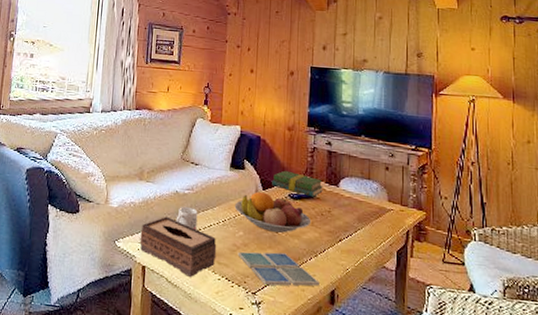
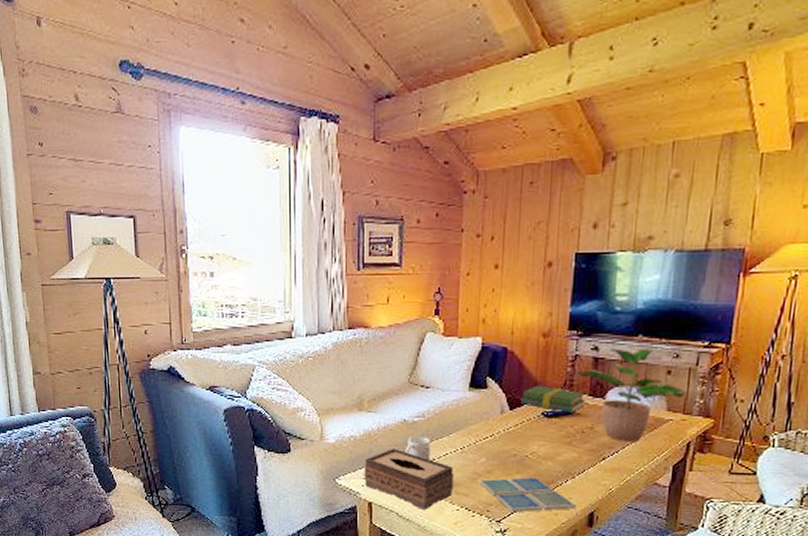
fruit bowl: present [234,191,312,233] -> none [475,412,569,456]
potted plant: none [316,144,401,227] -> present [577,348,685,442]

